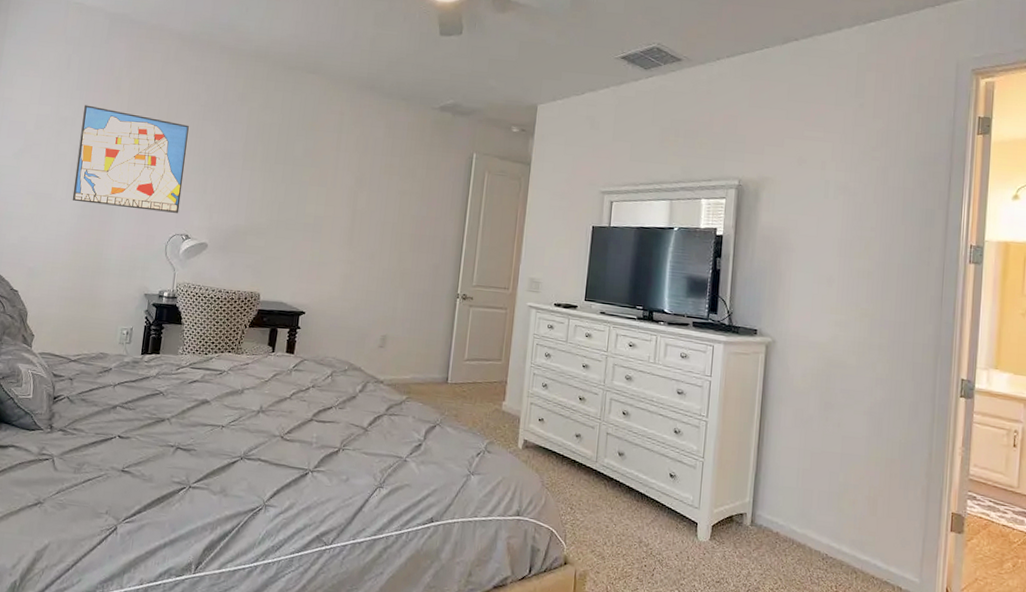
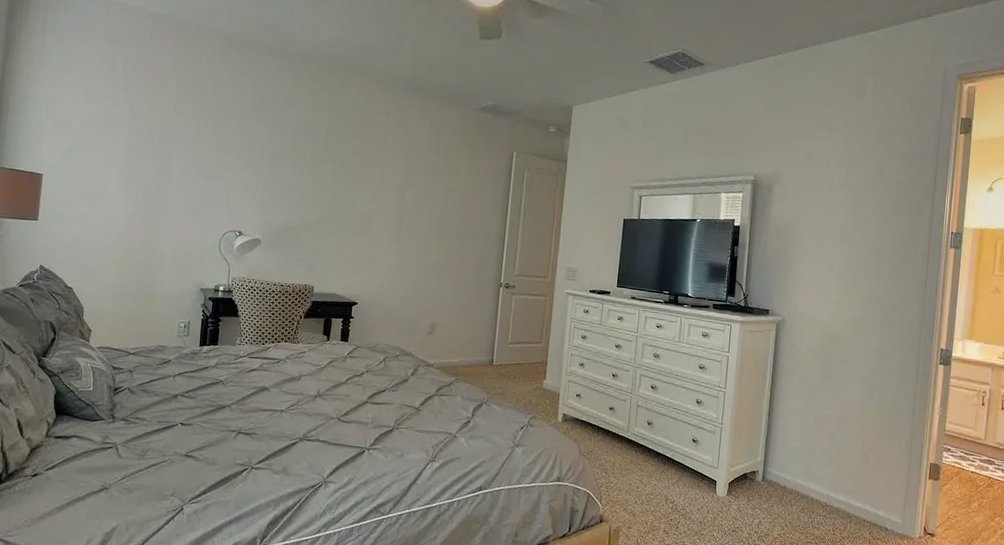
wall art: present [72,105,189,213] -> none [123,105,238,211]

